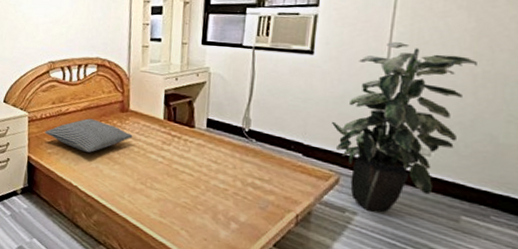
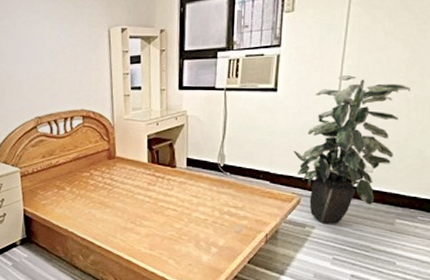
pillow: present [44,118,133,153] -> none [37,168,121,200]

